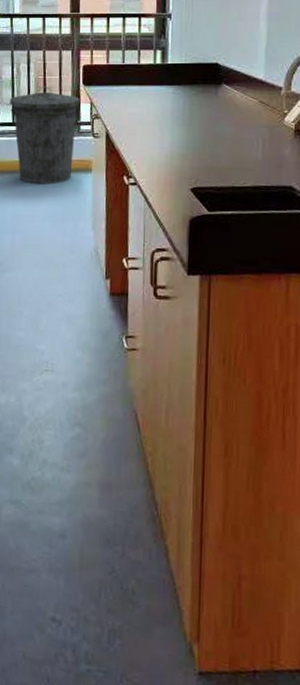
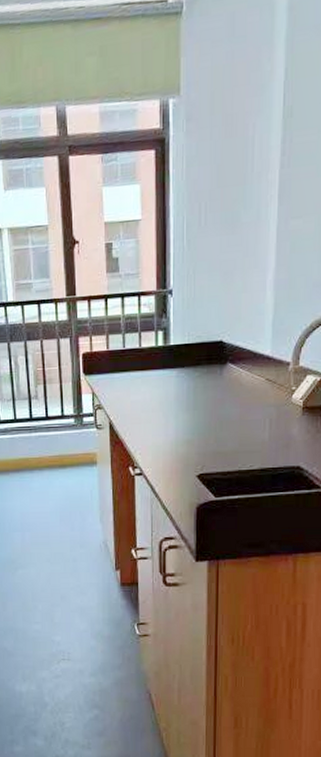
trash can: present [10,87,80,185] -> none [10,379,82,481]

